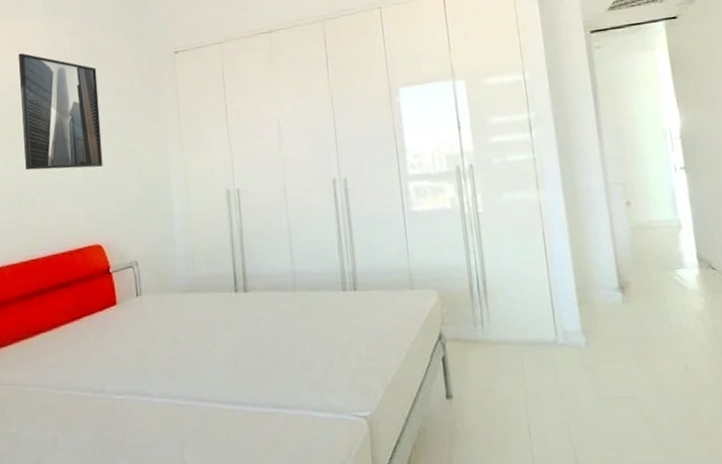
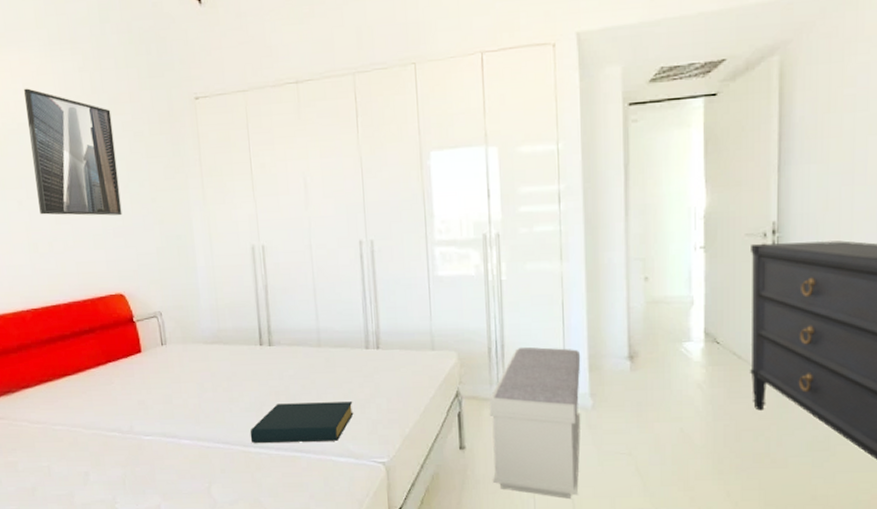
hardback book: none [224,349,332,399] -> present [250,402,354,443]
bench: none [475,281,580,453] -> present [490,347,581,499]

